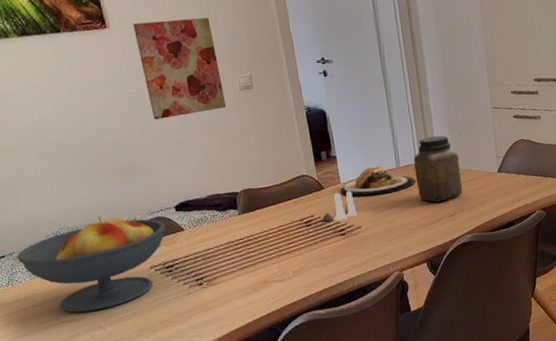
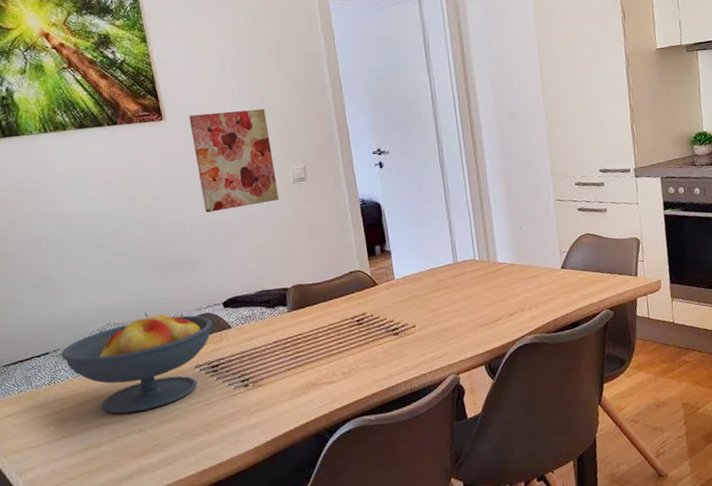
salt and pepper shaker set: present [322,191,357,222] -> none [374,287,412,321]
plate: present [340,165,416,196] -> none [394,261,474,293]
jar: present [413,135,463,203] -> none [471,229,524,301]

